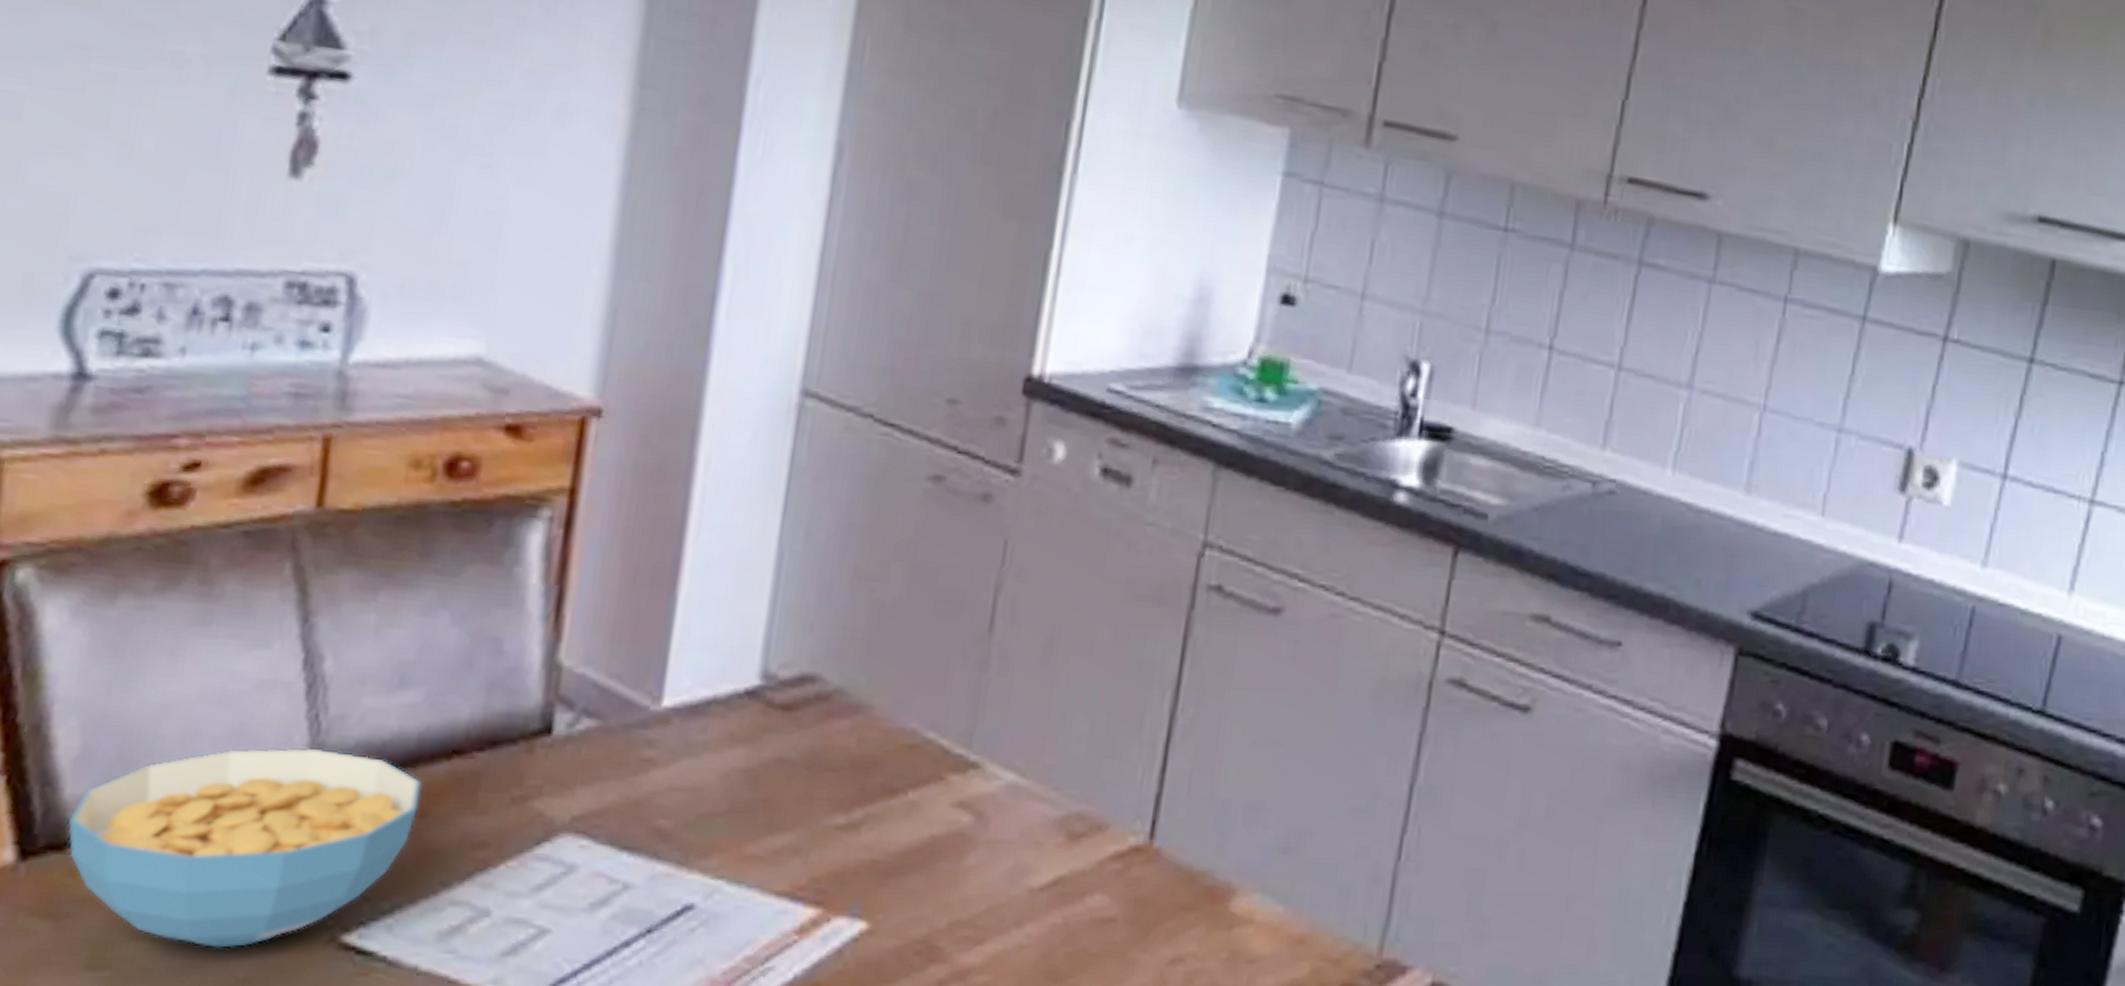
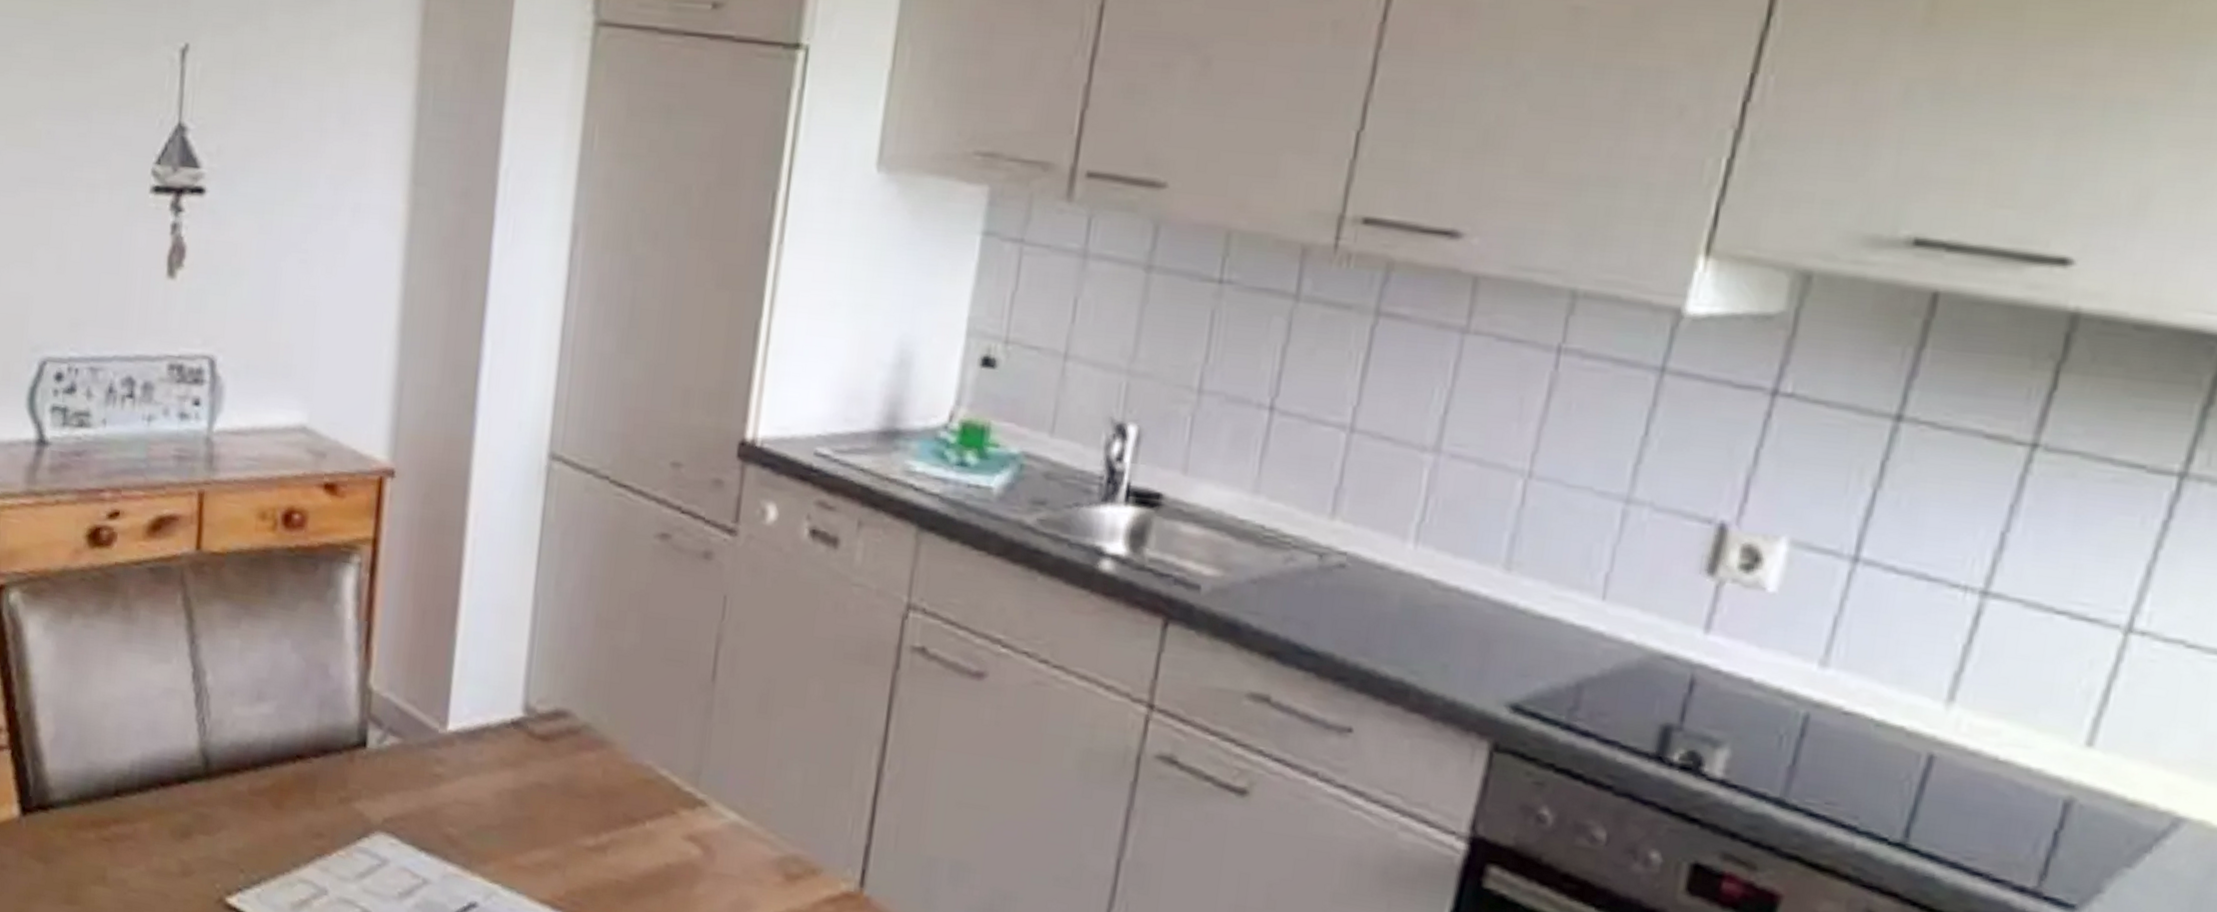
cereal bowl: present [67,747,422,948] -> none [49,741,276,898]

